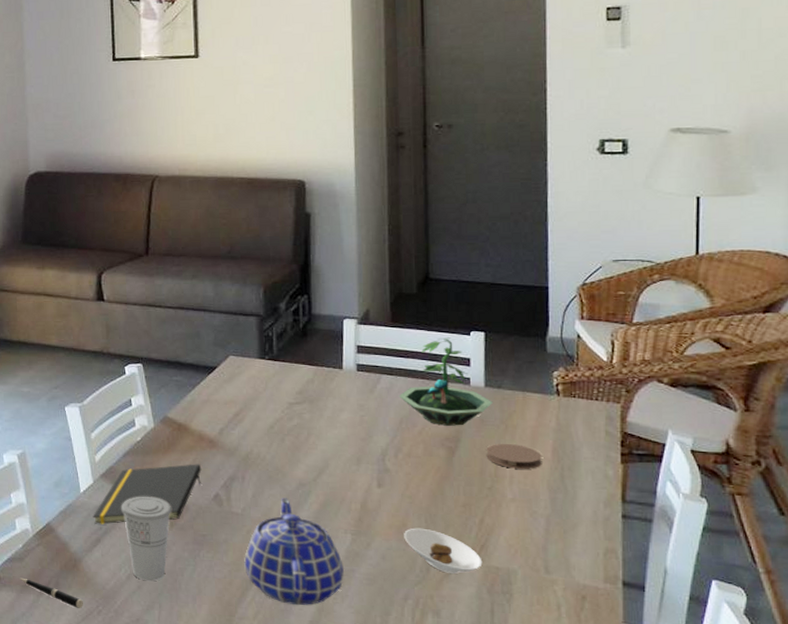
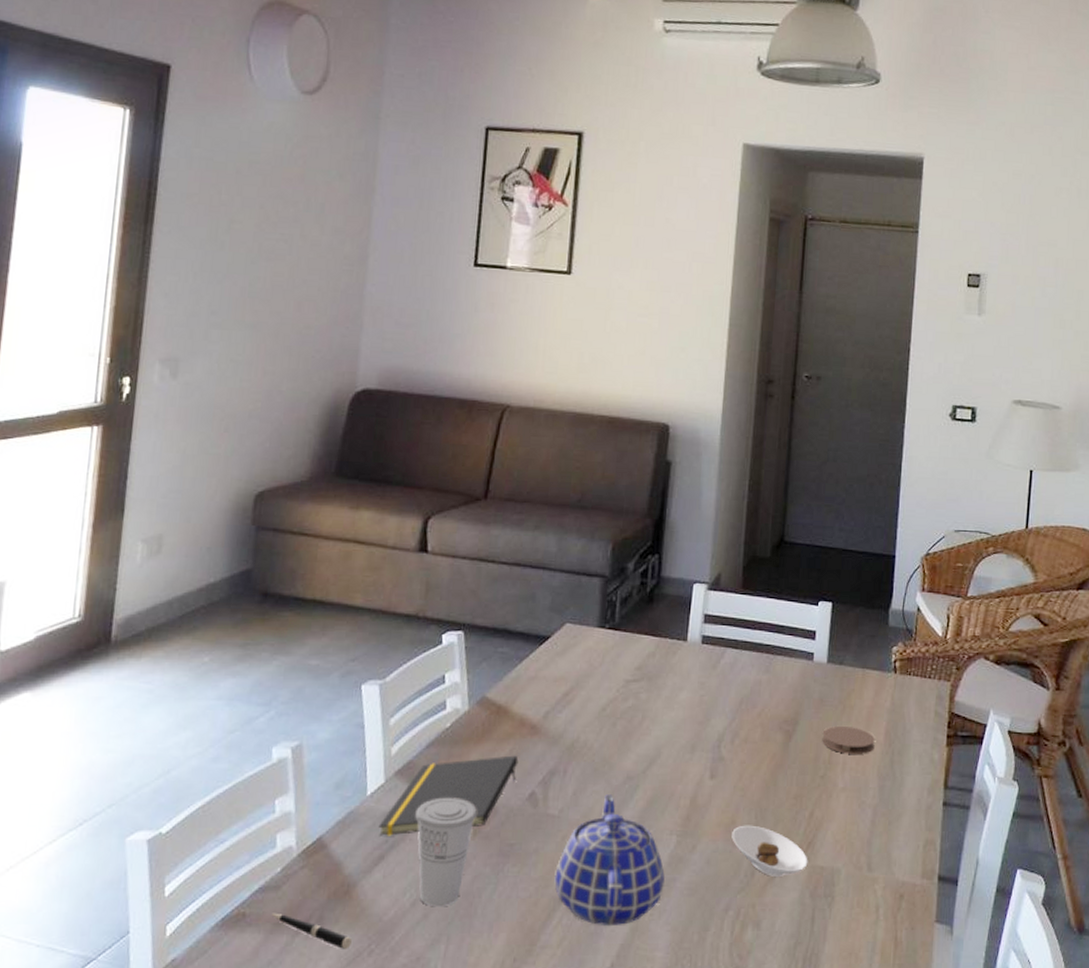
terrarium: present [398,337,493,426] -> none [741,607,833,707]

